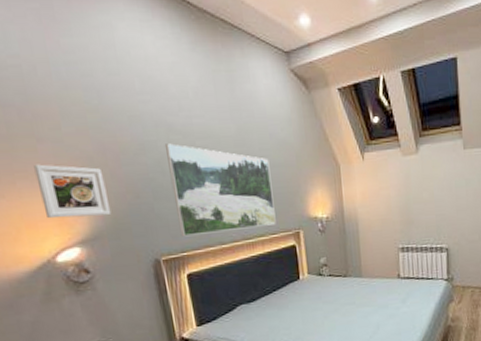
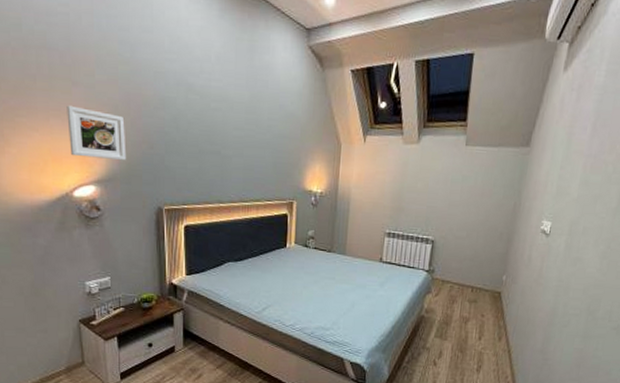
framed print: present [164,143,276,237] -> none [182,102,275,192]

